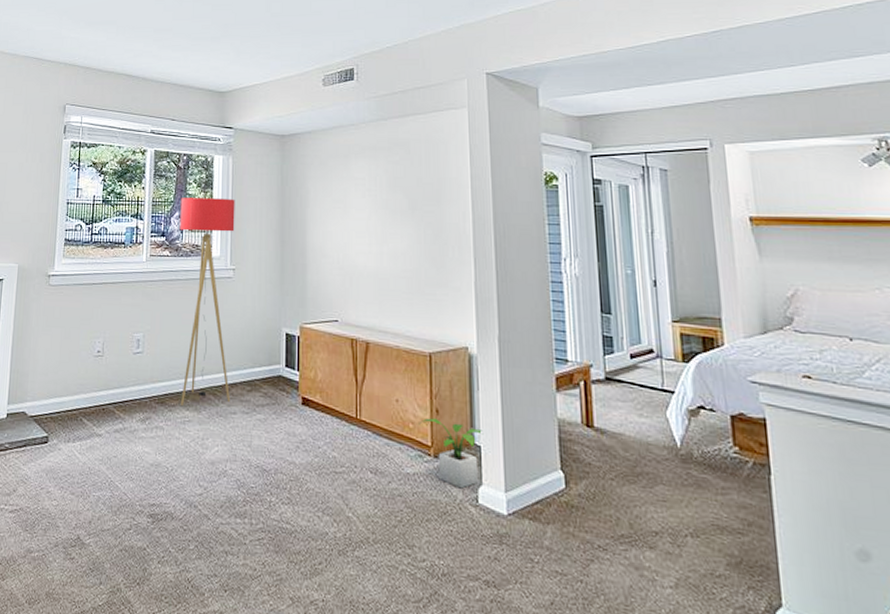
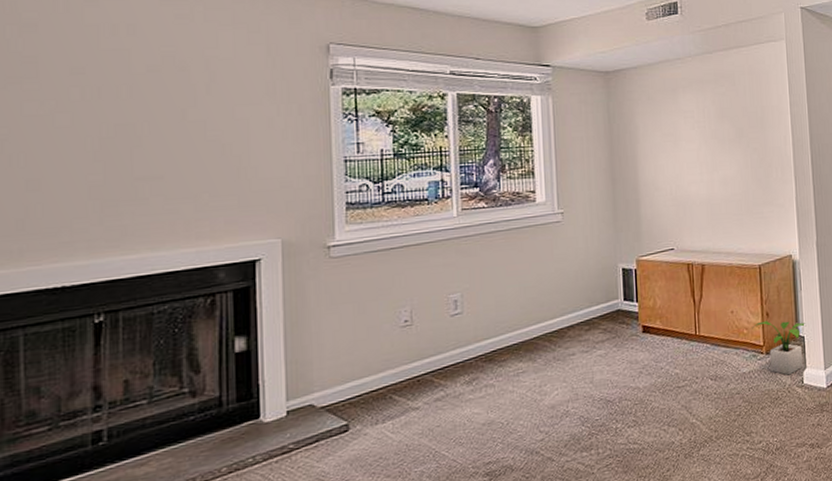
floor lamp: present [180,198,235,405] -> none [494,140,568,358]

